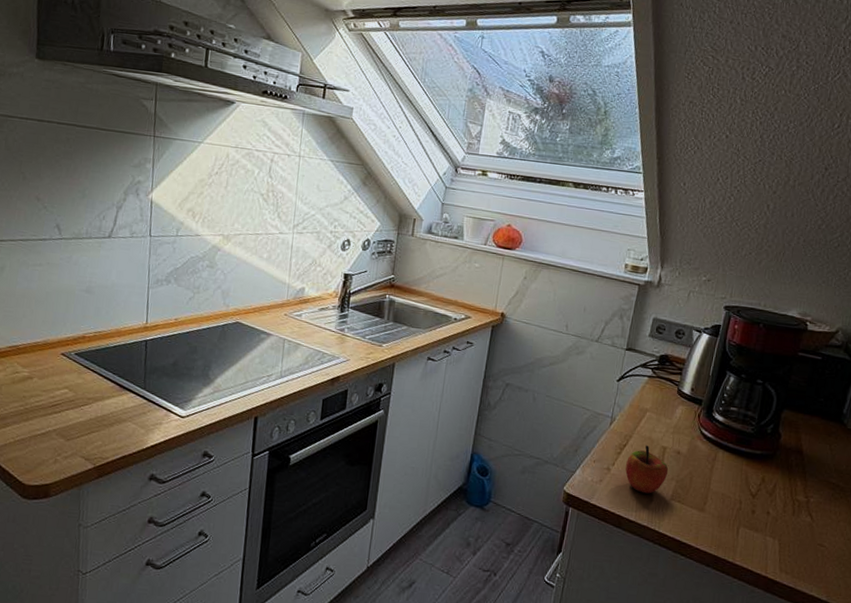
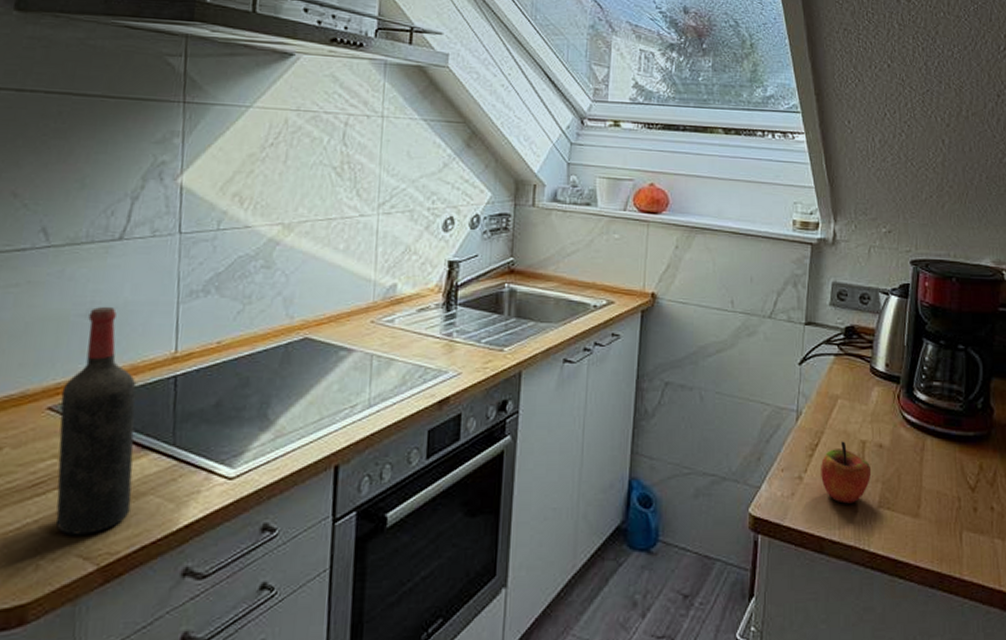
wine bottle: none [67,285,120,444] -> present [55,306,137,535]

